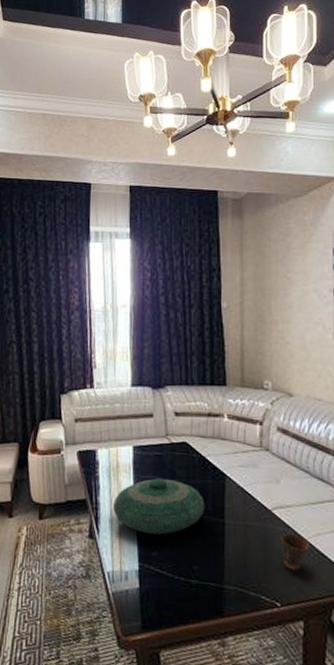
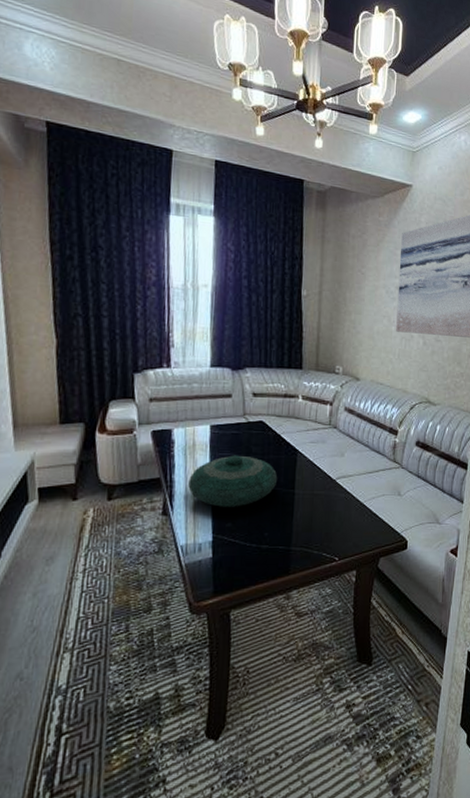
cup: present [281,532,310,571] -> none [342,498,365,529]

